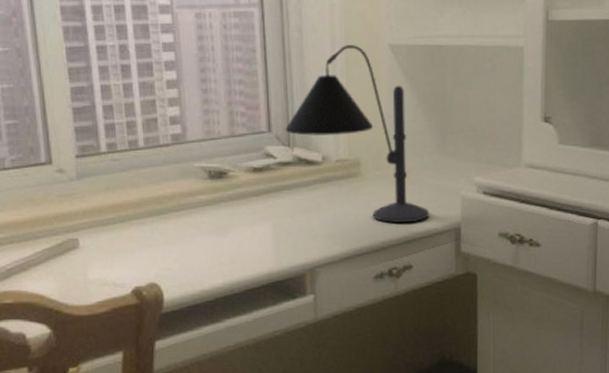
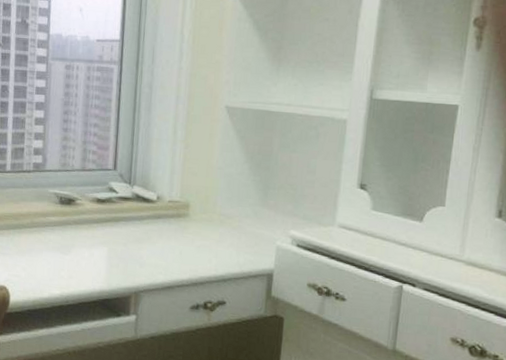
desk lamp: present [285,45,429,223] -> none [128,103,246,264]

